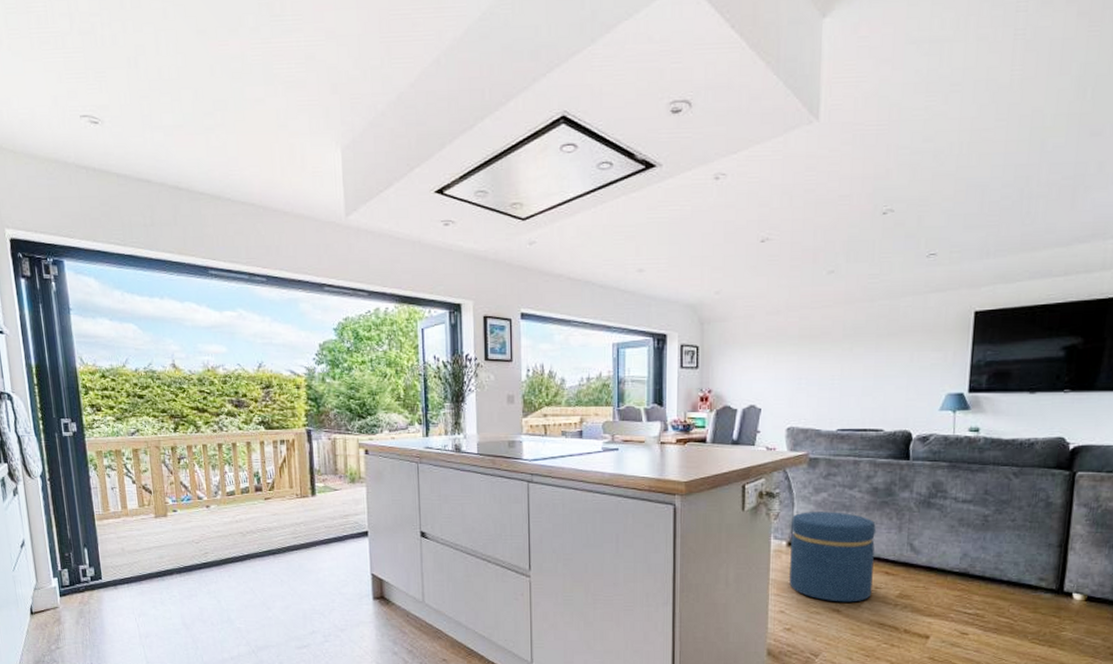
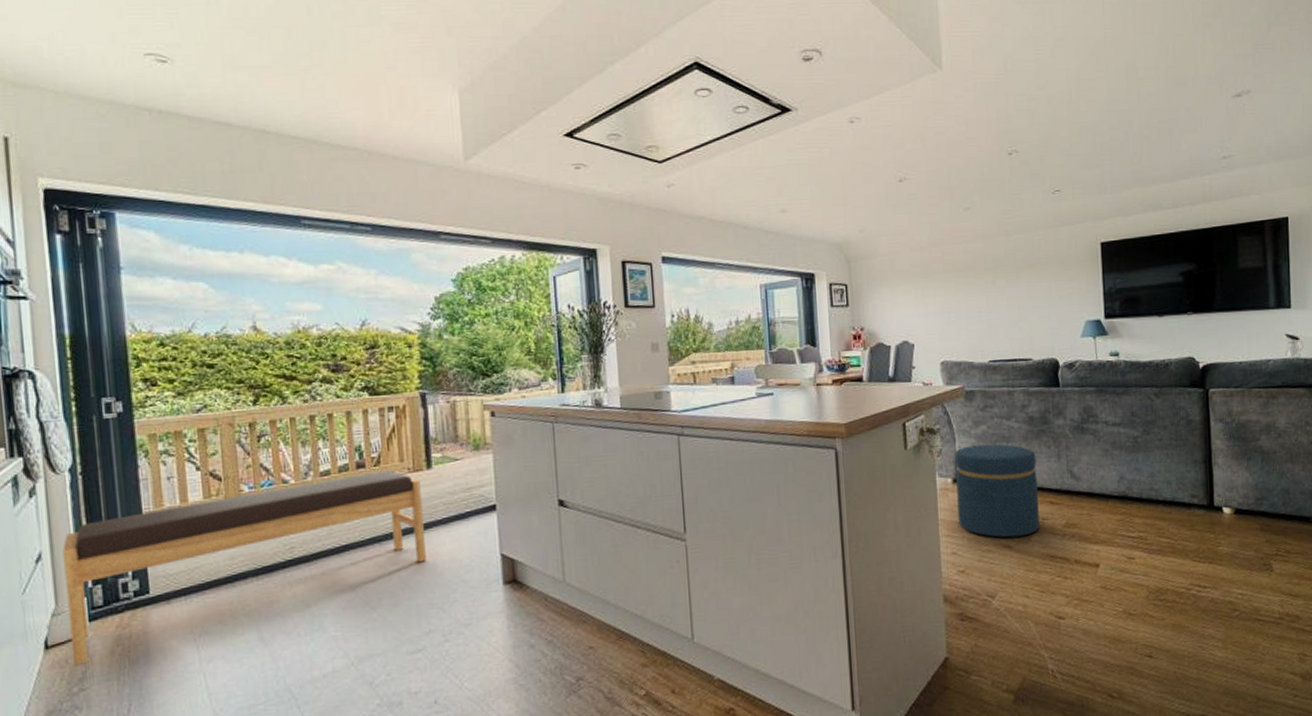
bench: none [39,495,311,630] -> present [62,470,426,666]

